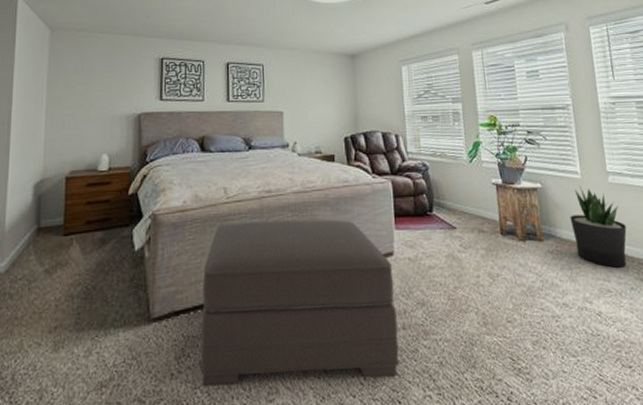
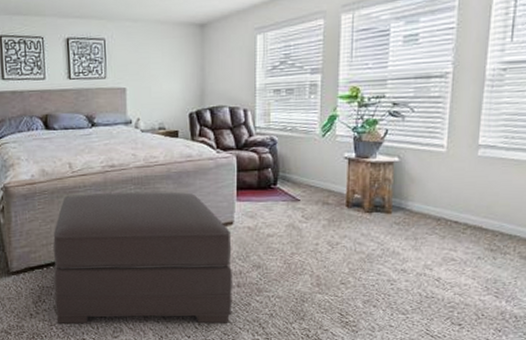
planter: present [570,185,627,268] -> none [425,159,487,239]

